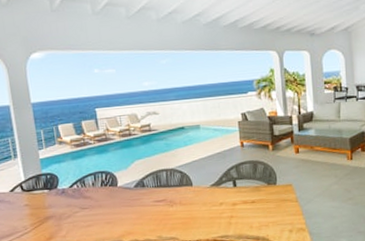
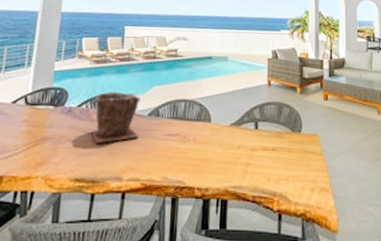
plant pot: none [83,170,130,216] -> present [91,92,141,143]

